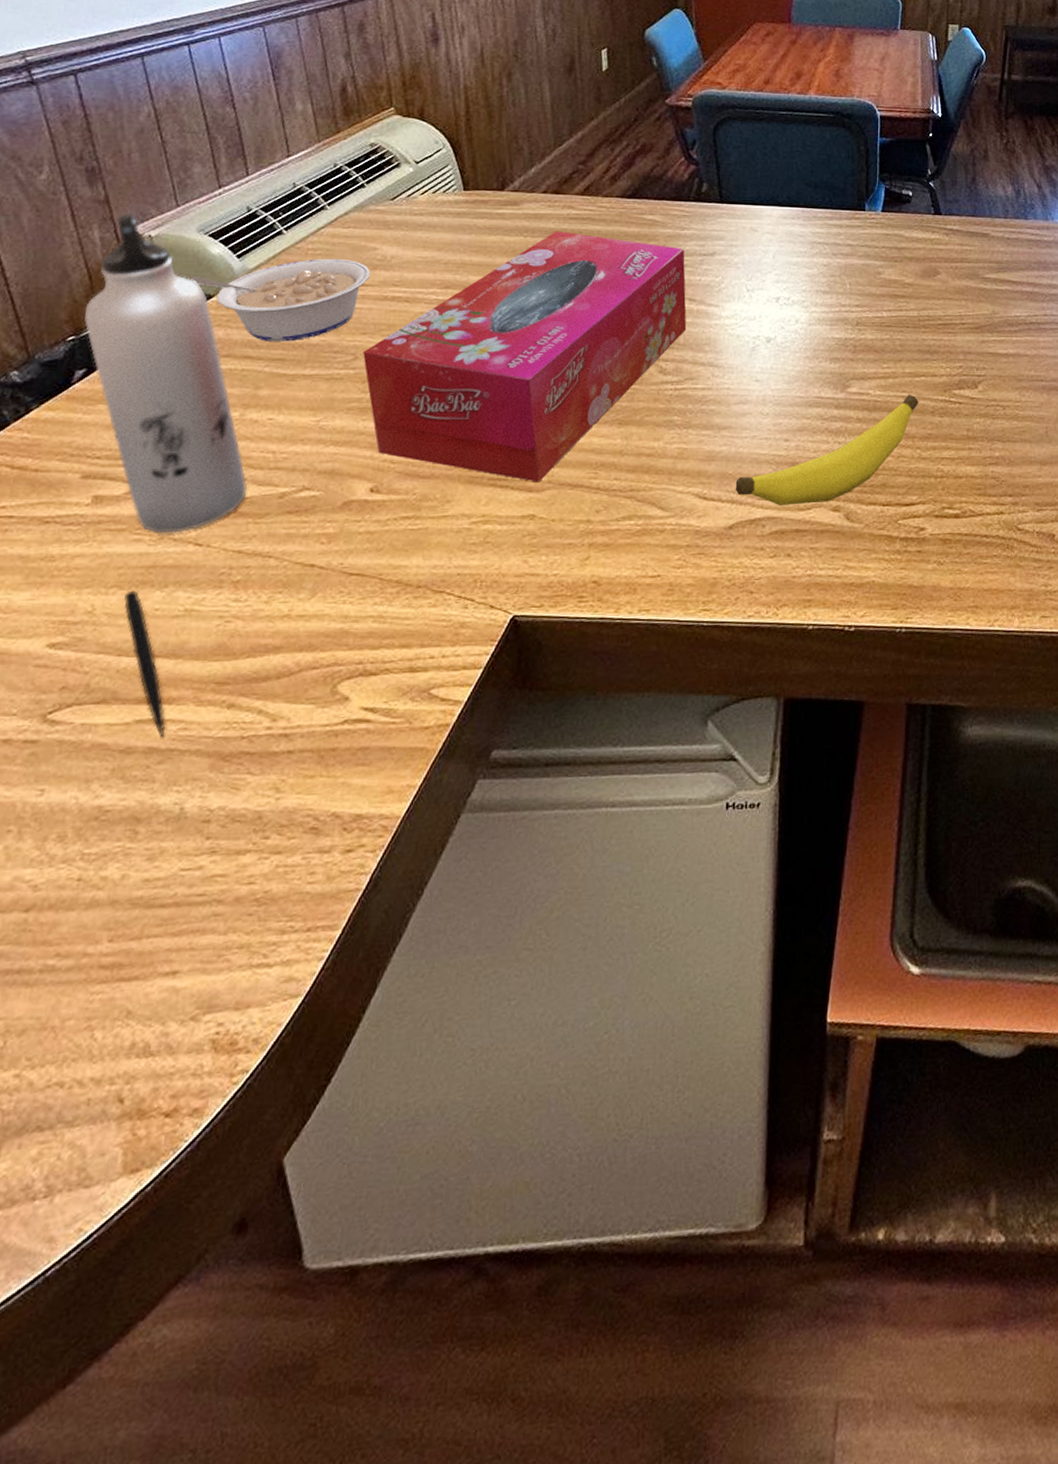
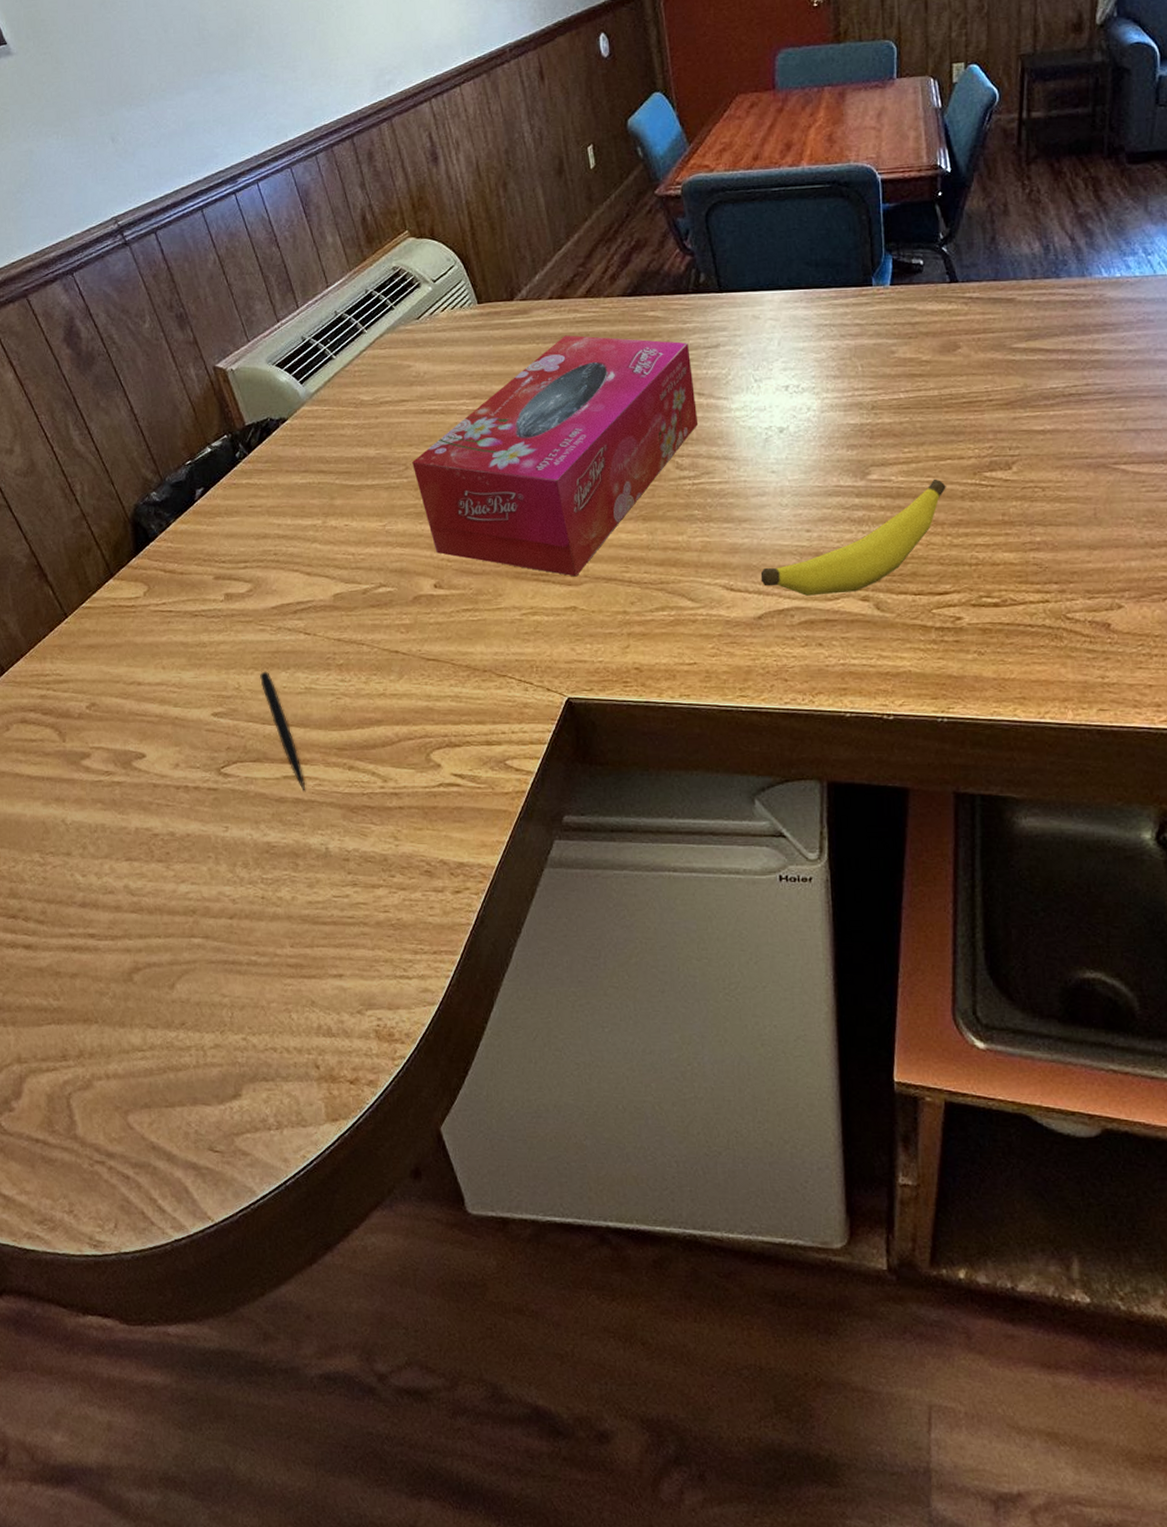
water bottle: present [84,214,247,532] -> none [194,351,338,623]
legume: present [189,258,371,342] -> none [267,378,409,457]

